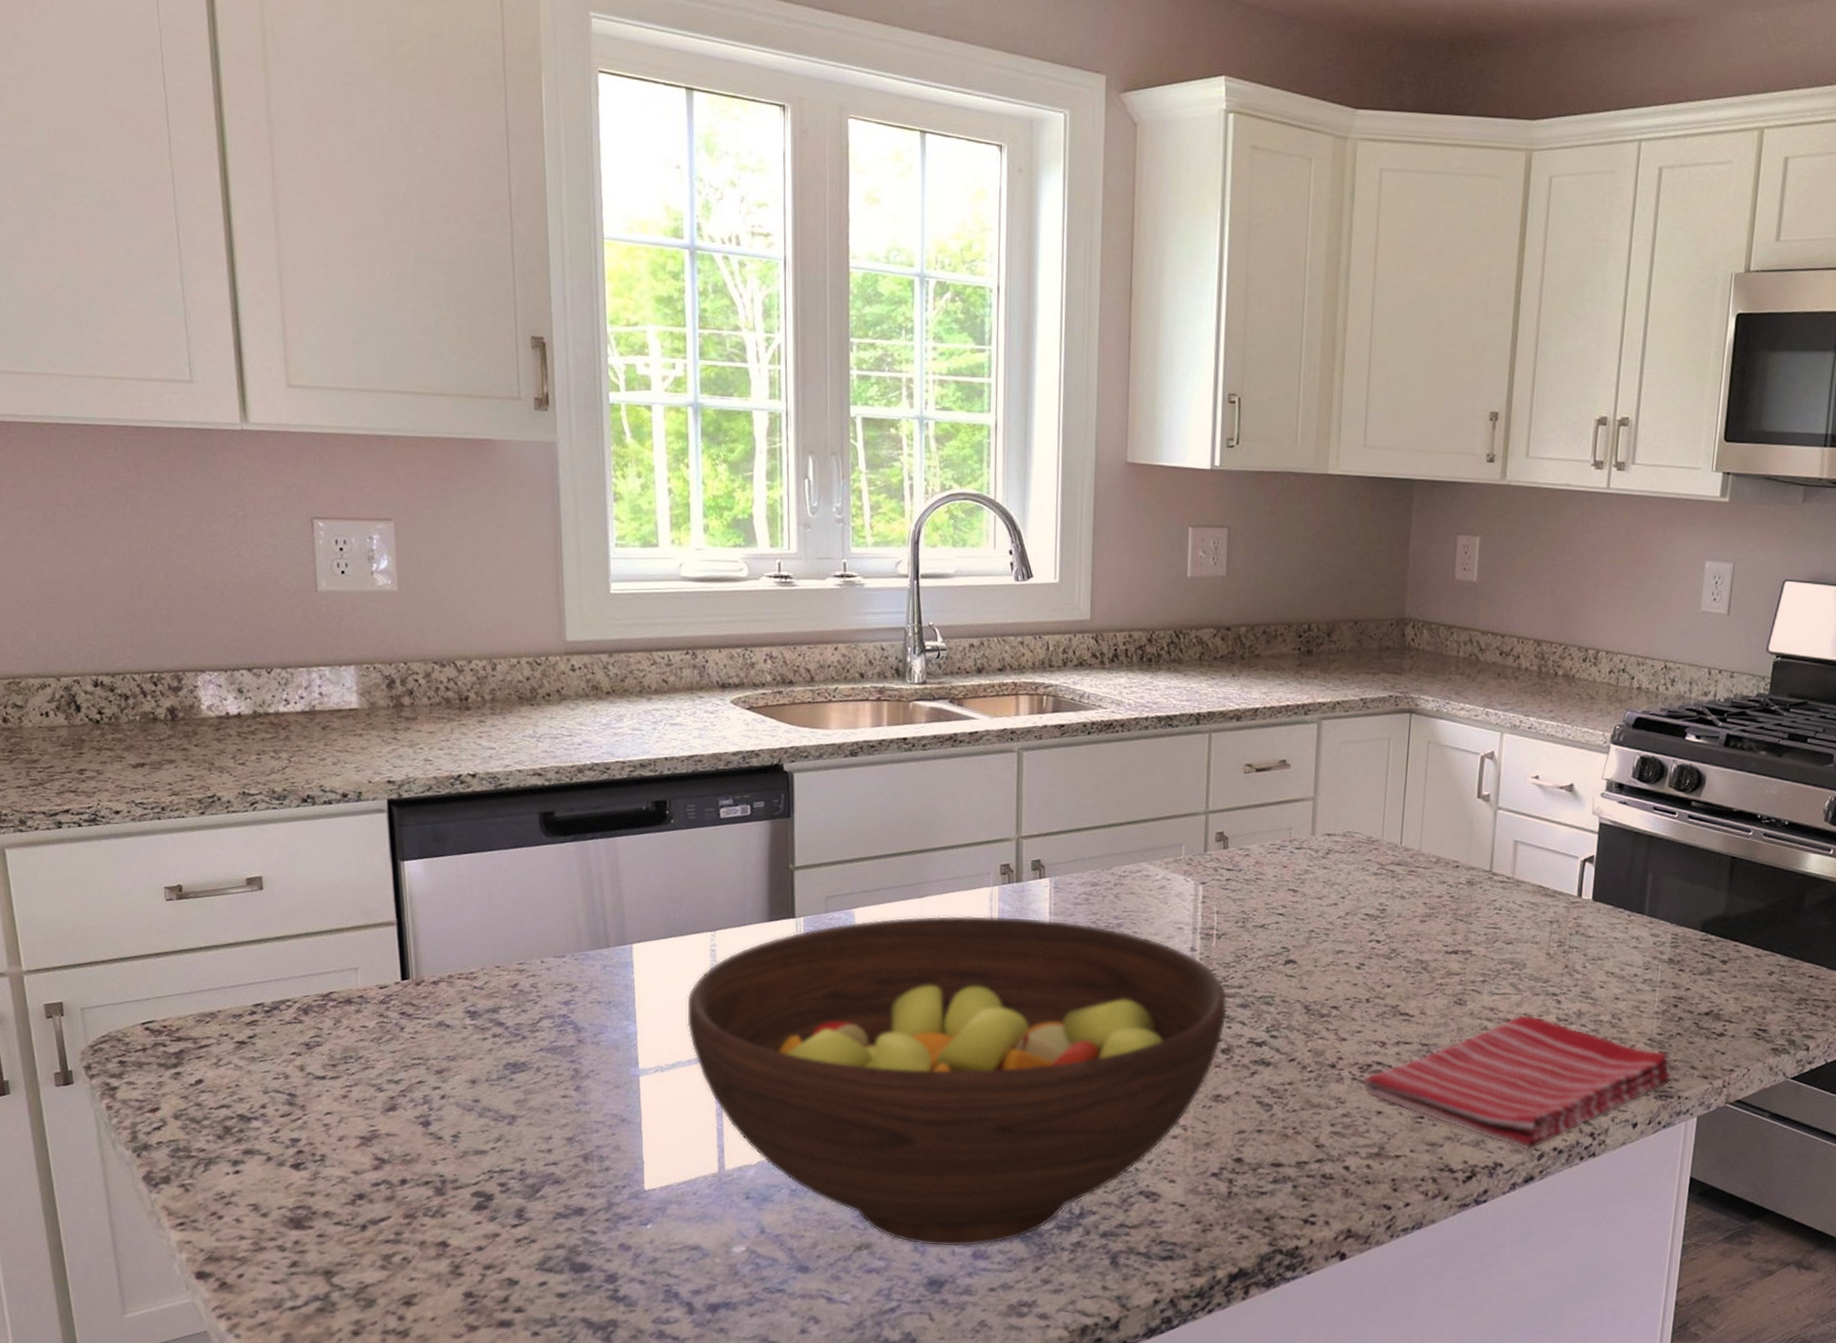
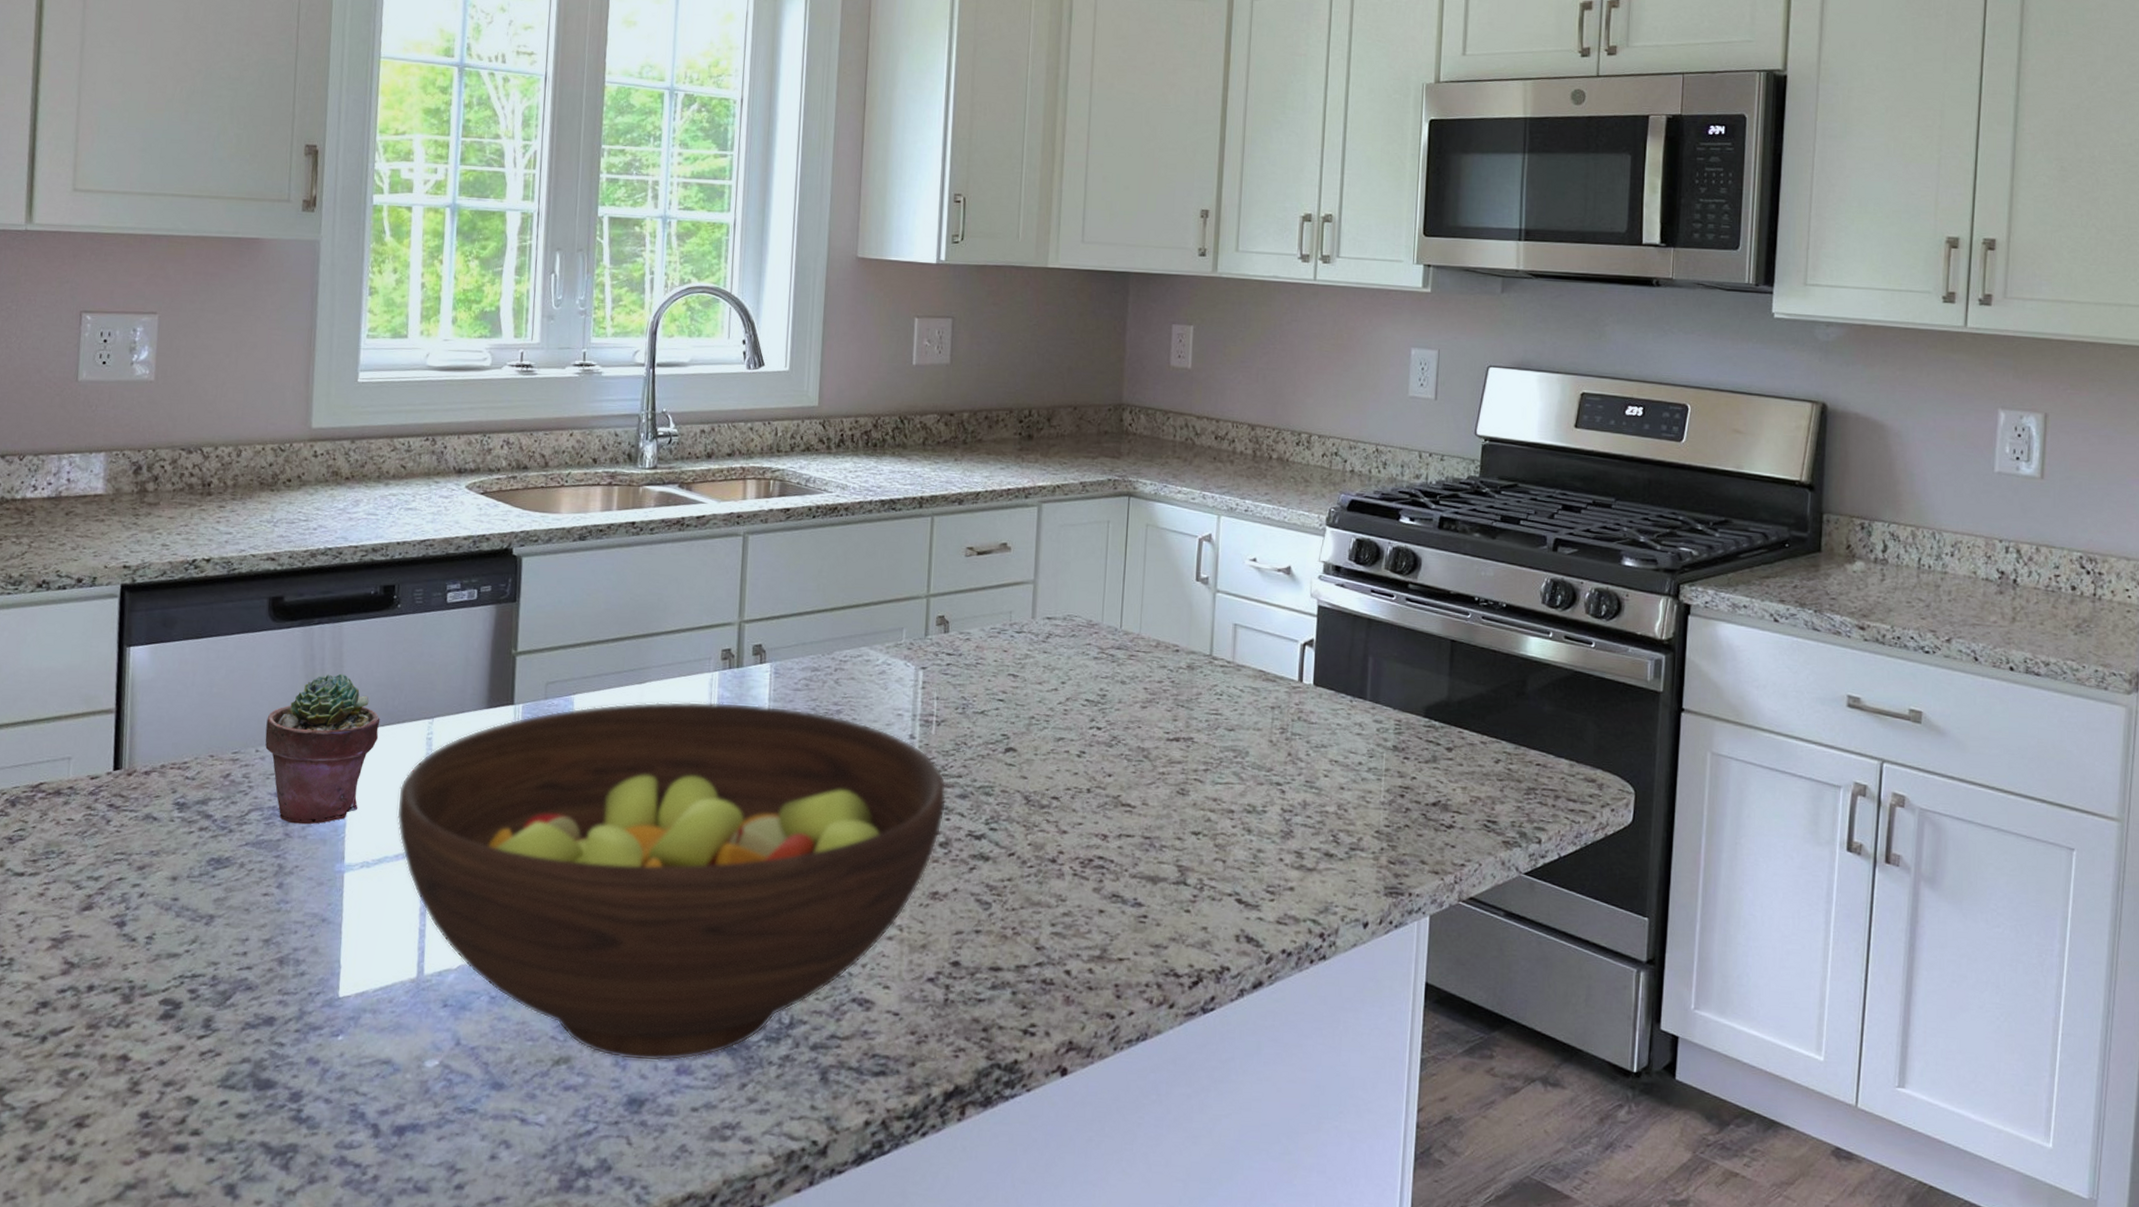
potted succulent: none [549,887,663,1032] -> present [265,673,380,825]
dish towel: present [1361,1014,1671,1150] -> none [1082,805,1401,953]

